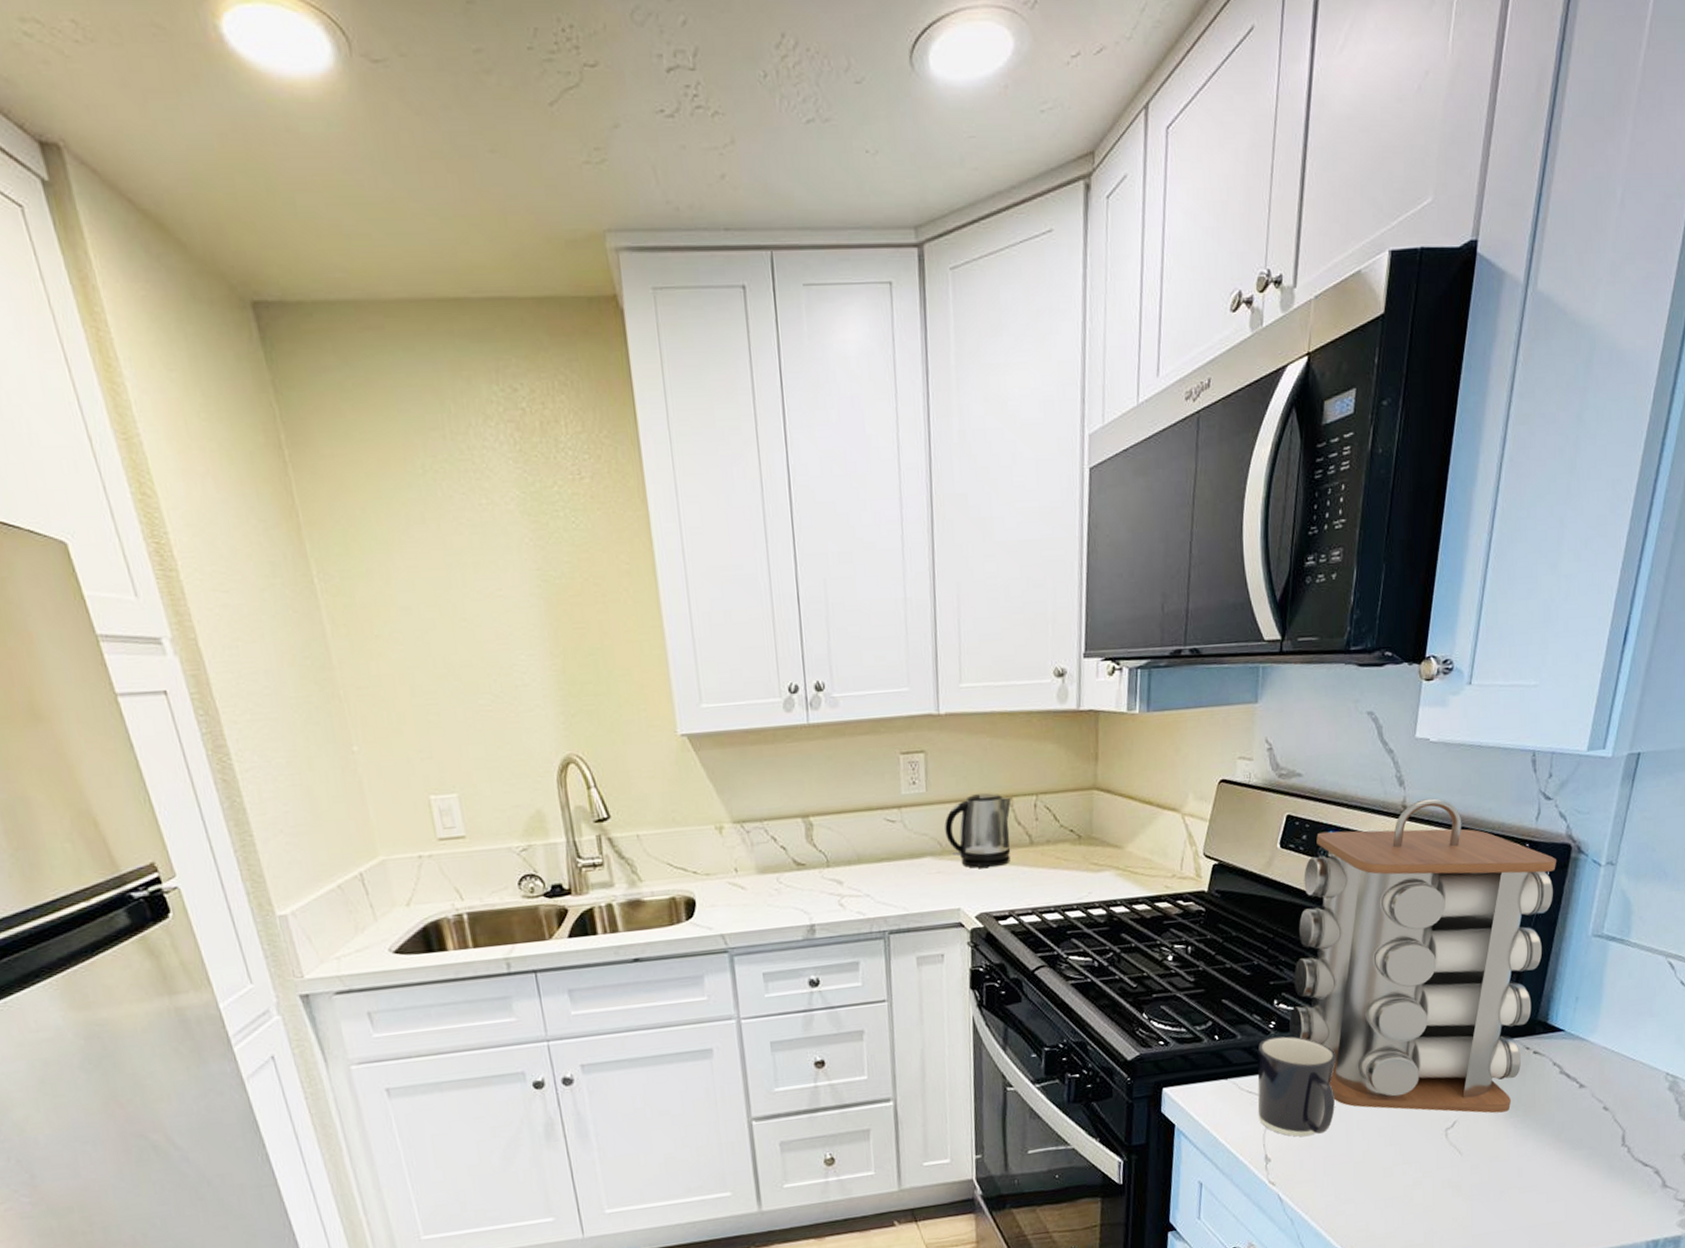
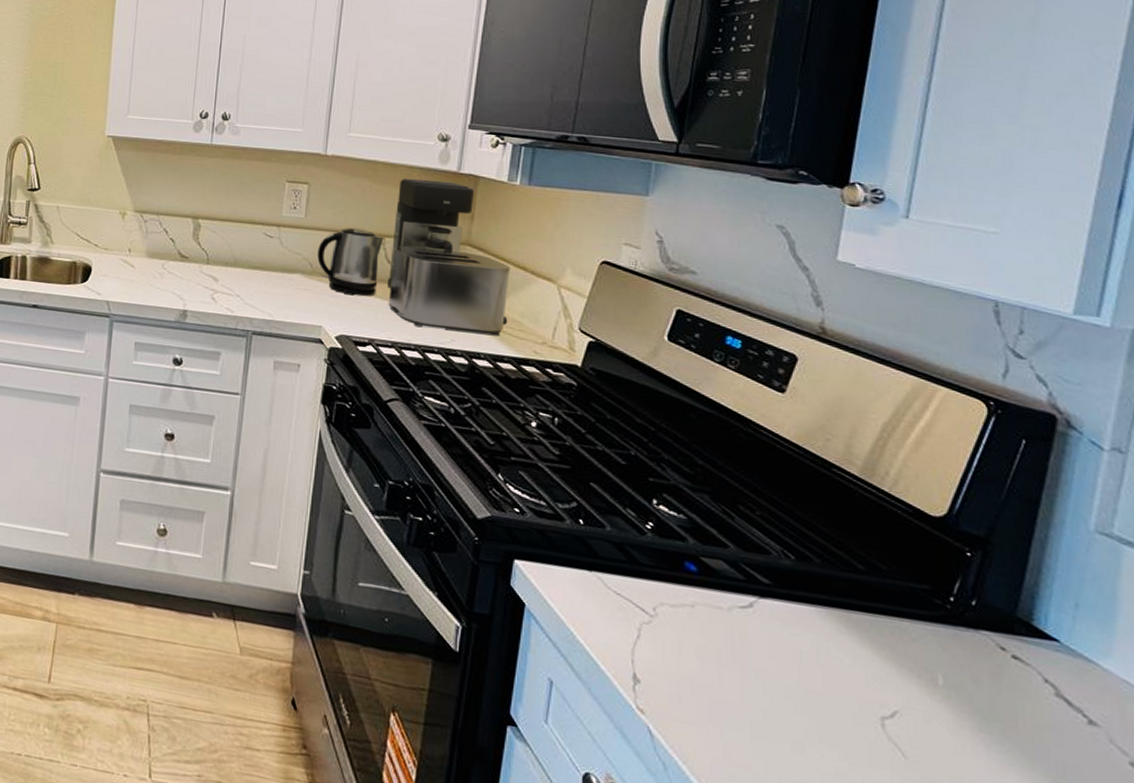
coffee maker: none [1020,722,1097,853] -> present [387,178,475,289]
toaster: none [1022,796,1139,887] -> present [388,246,510,335]
mug: present [1257,1036,1337,1137] -> none [626,539,730,670]
spice rack: present [1289,798,1556,1113] -> none [671,325,1035,723]

